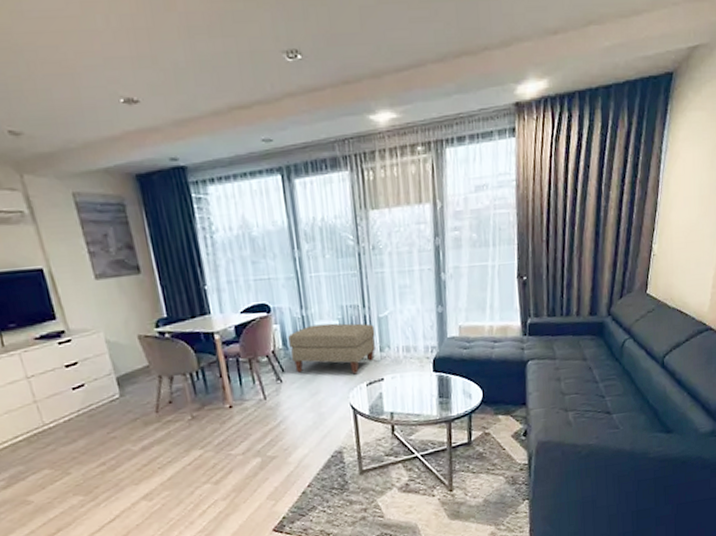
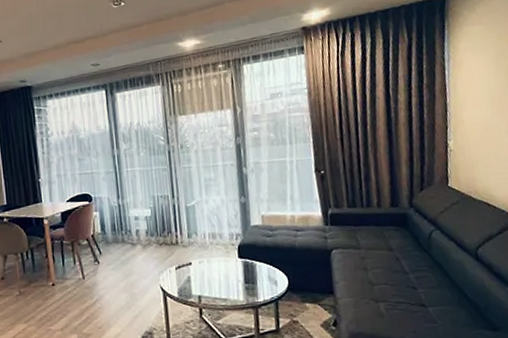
ottoman: present [288,323,375,375] -> none [106,211,184,259]

